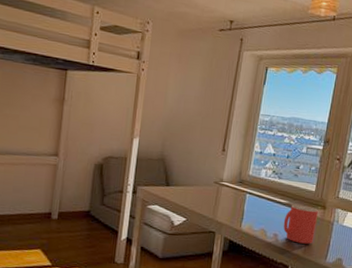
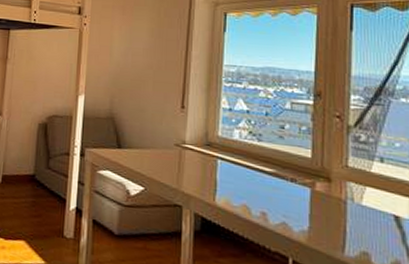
mug: present [283,204,319,244] -> none [272,174,322,229]

